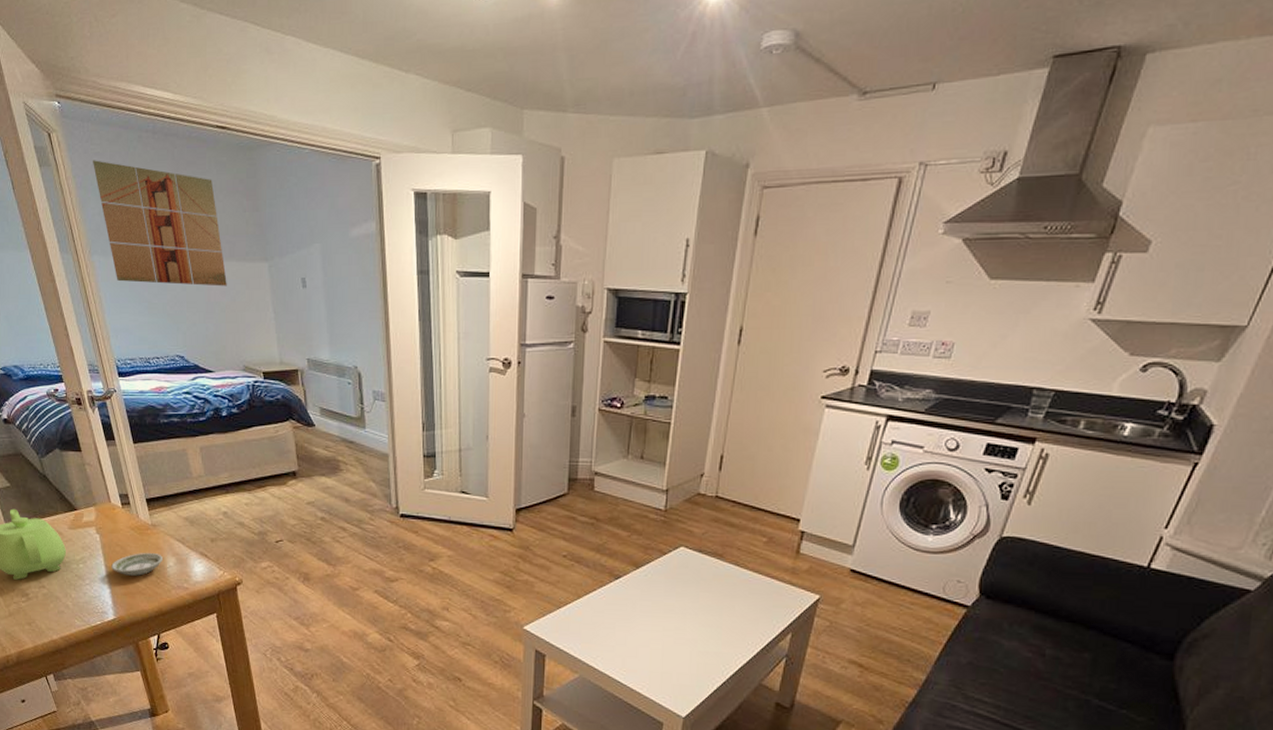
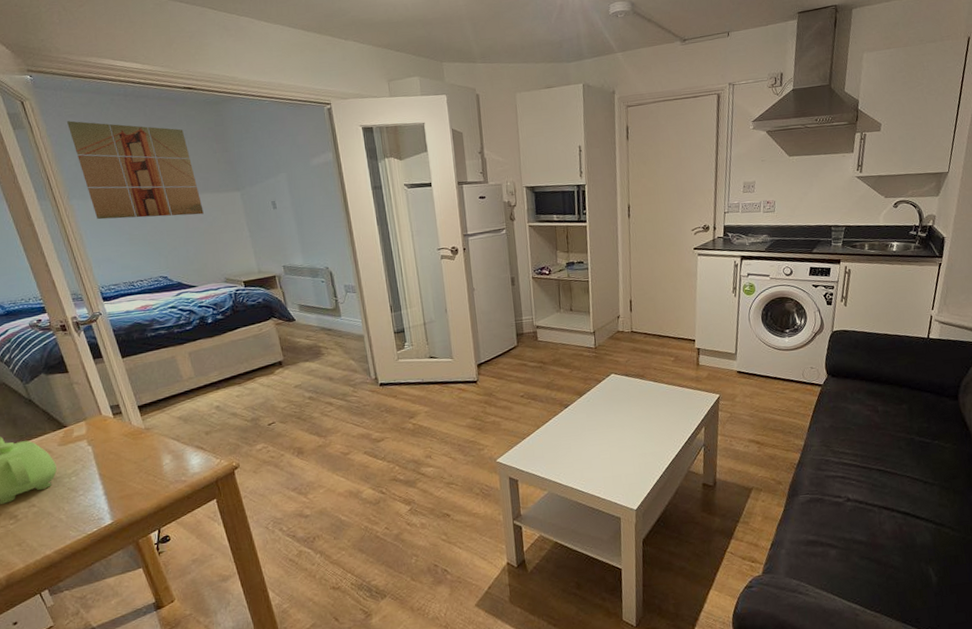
saucer: present [111,553,164,576] -> none [106,454,159,480]

